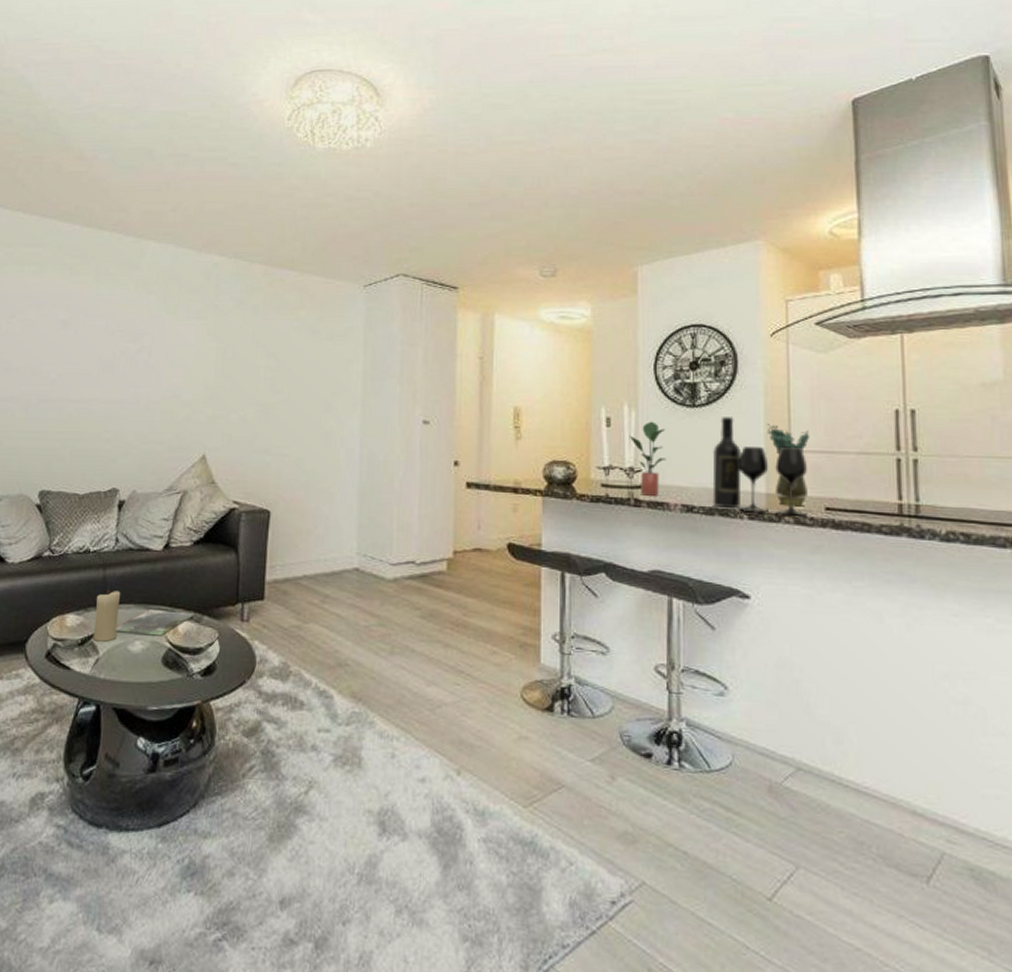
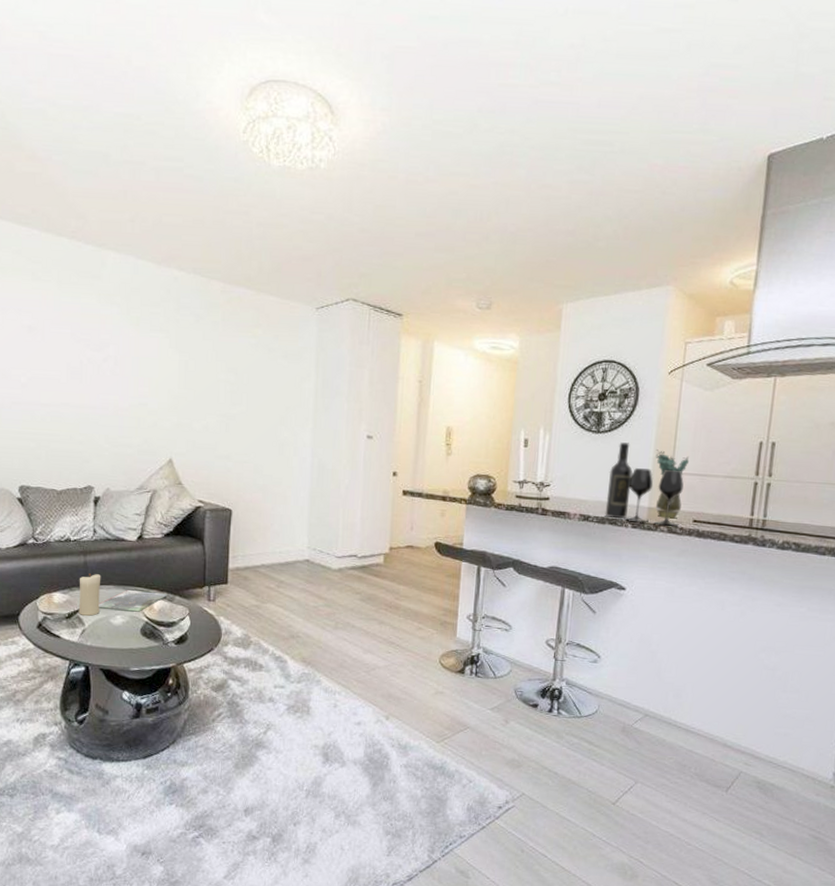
potted plant: present [630,421,666,496] -> none [543,443,573,507]

